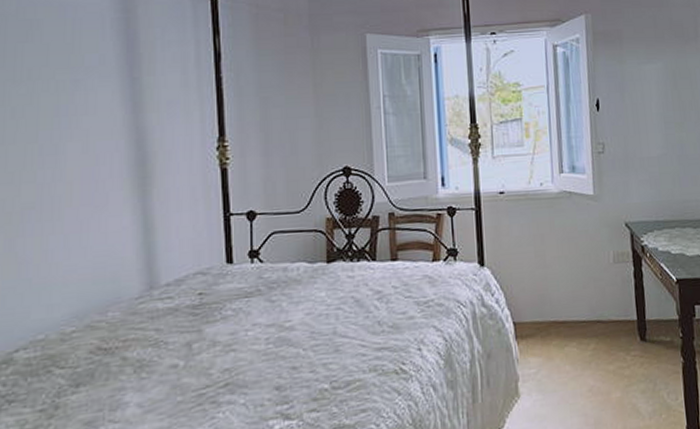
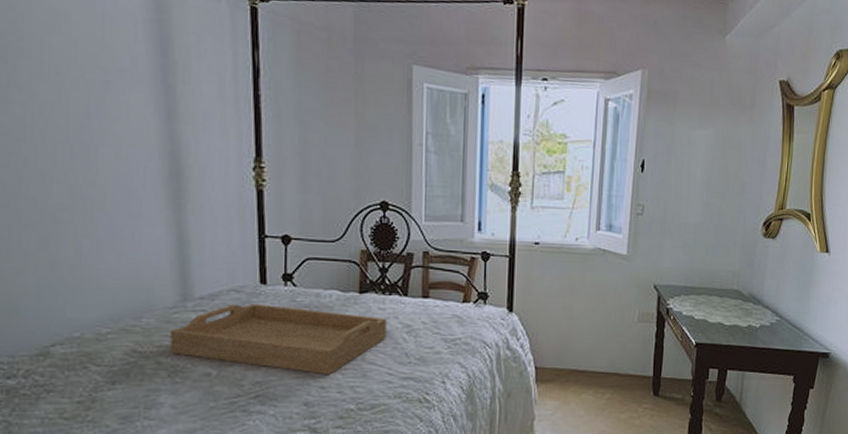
serving tray: none [136,284,357,354] -> present [170,303,387,375]

